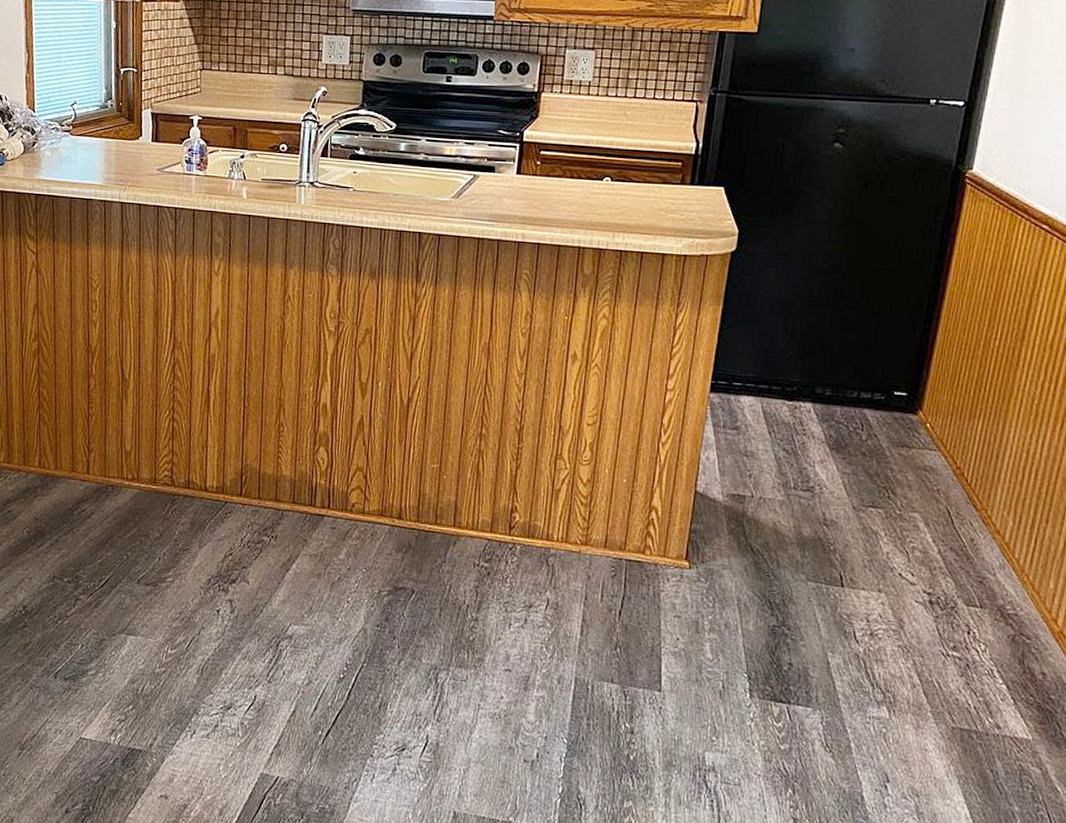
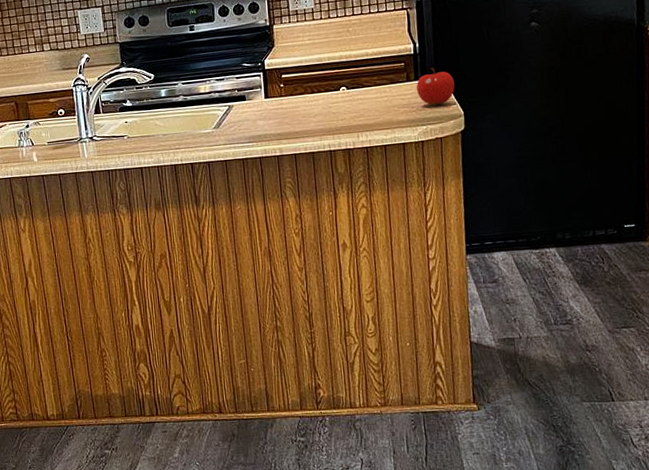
fruit: none [689,174,735,218] -> present [416,68,455,105]

